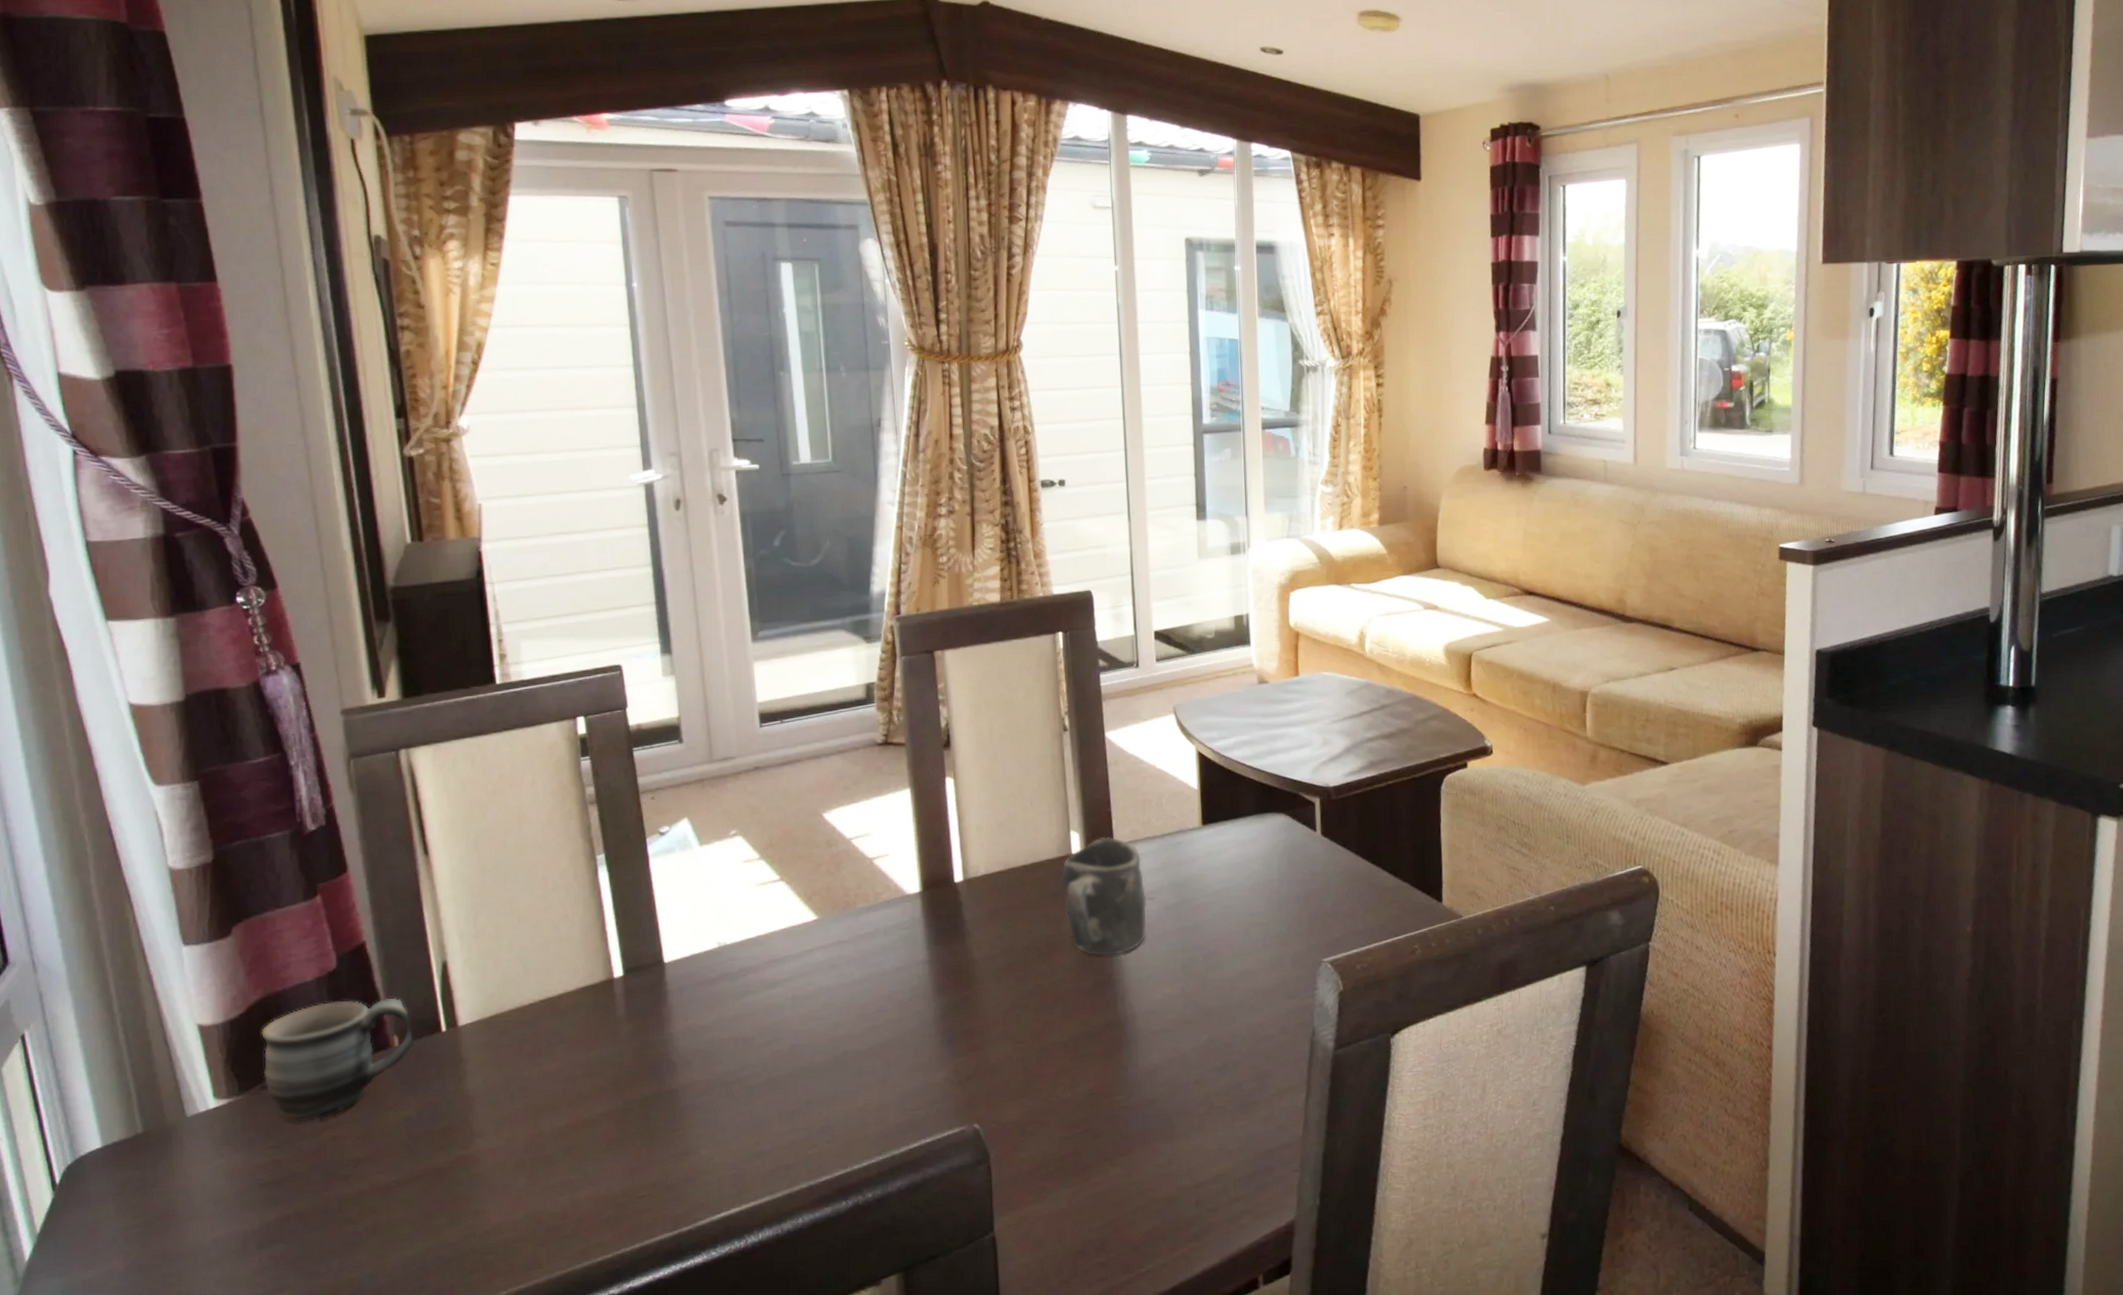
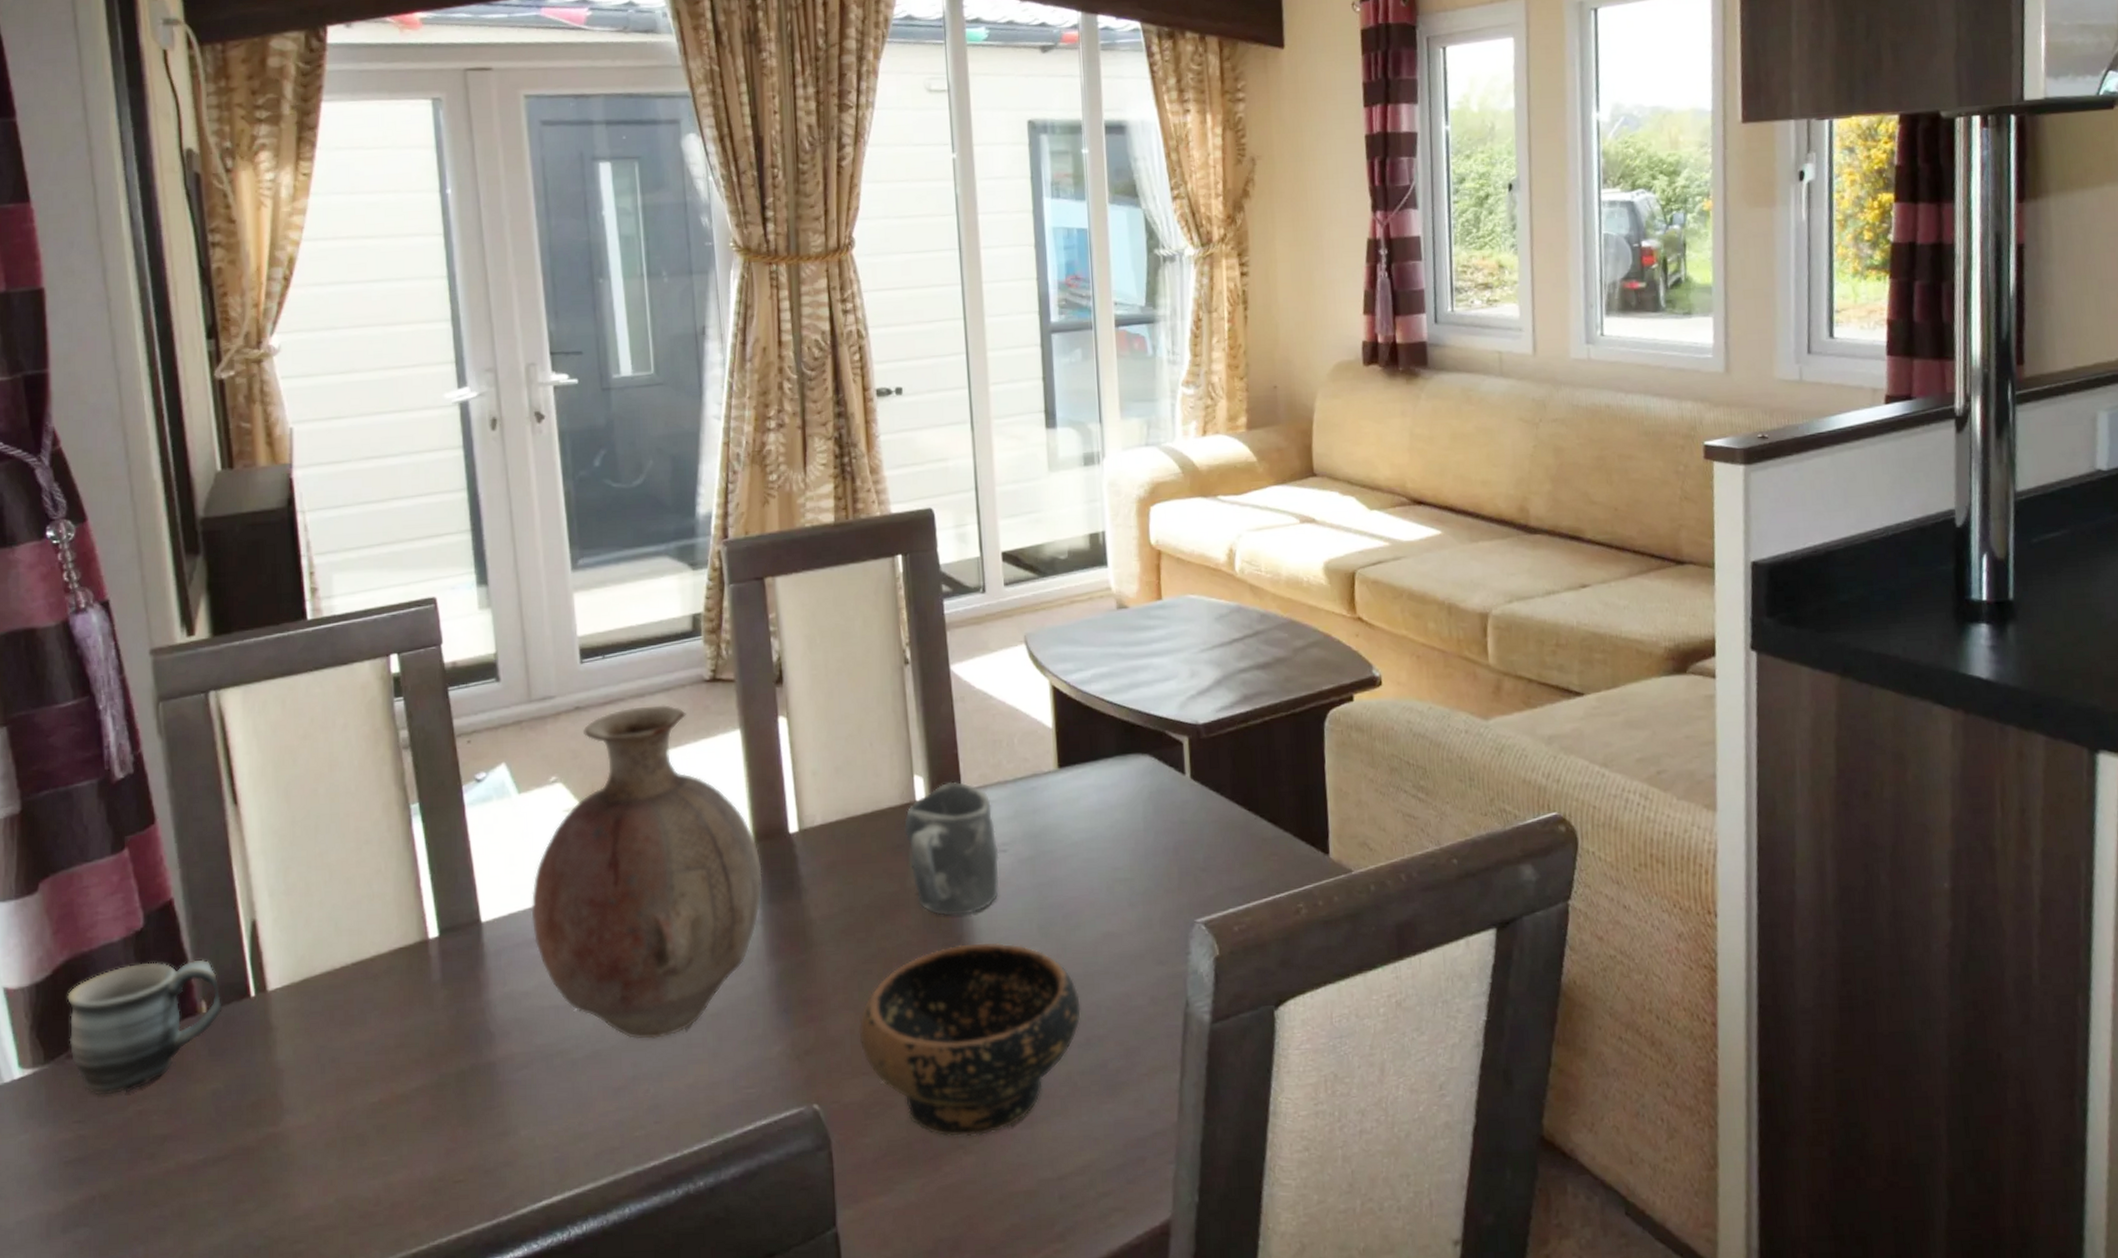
vase: none [711,766,929,1068] -> present [531,705,762,1040]
bowl: none [1016,979,1218,1151] -> present [859,942,1081,1137]

